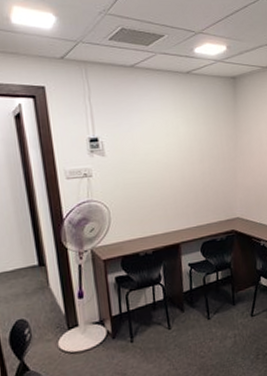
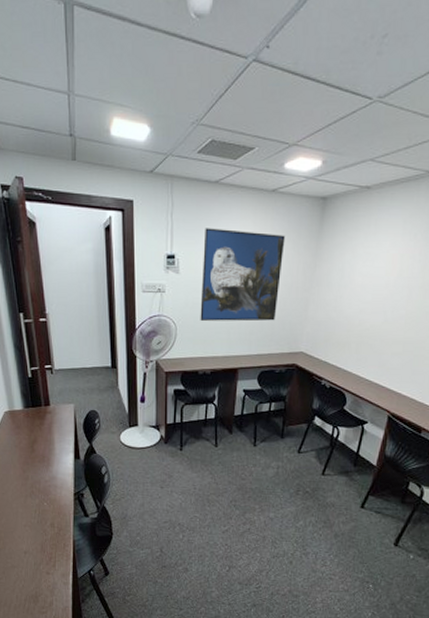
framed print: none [126,109,209,201] -> present [200,228,286,321]

